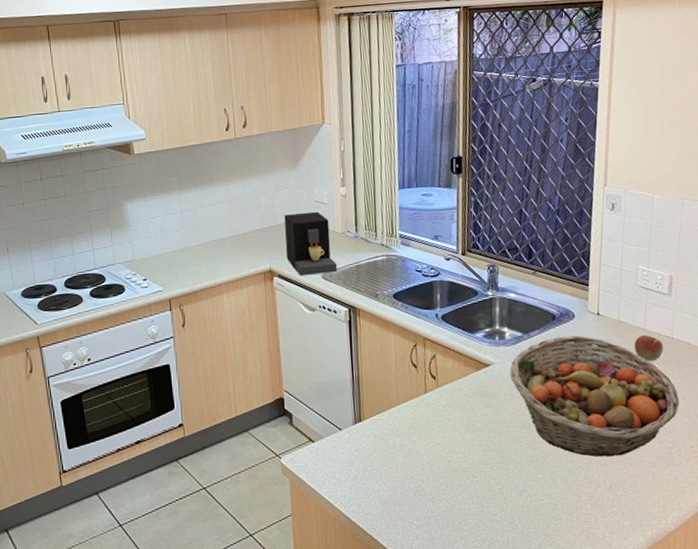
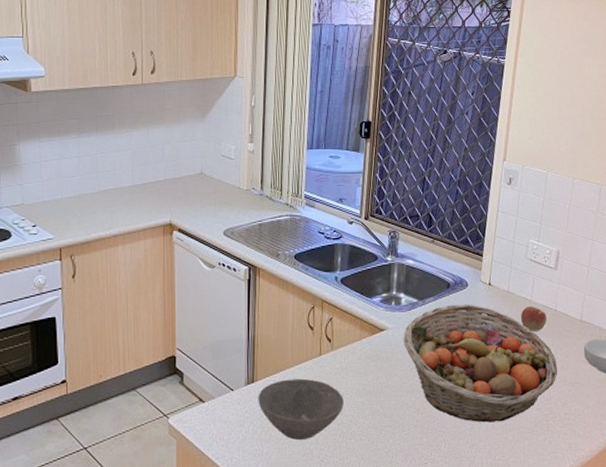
coffee maker: present [284,211,338,276] -> none [187,166,240,232]
bowl: none [366,416,453,478] -> present [258,378,344,441]

